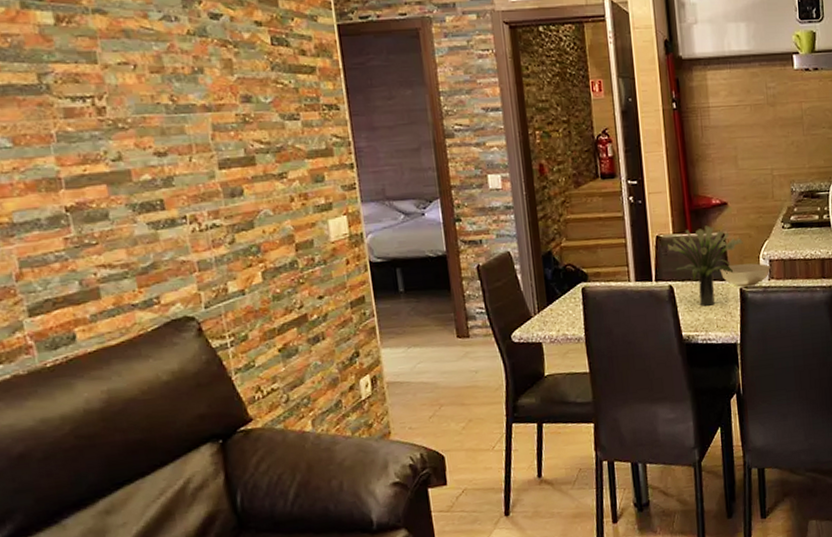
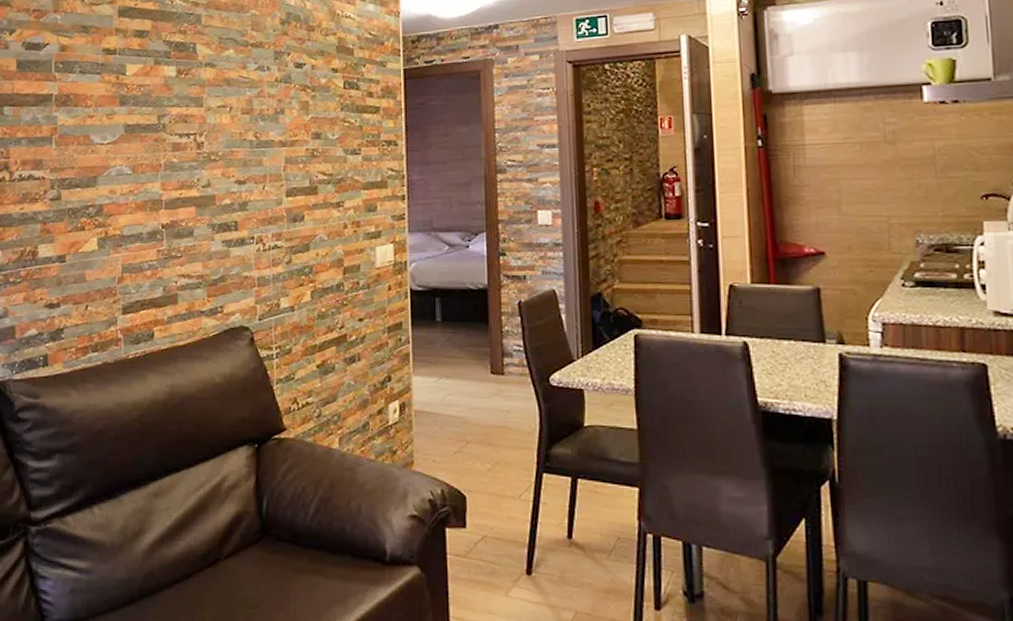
flower arrangement: present [668,225,743,307] -> none [744,277,845,371]
bowl: present [720,263,770,288] -> none [811,325,883,352]

